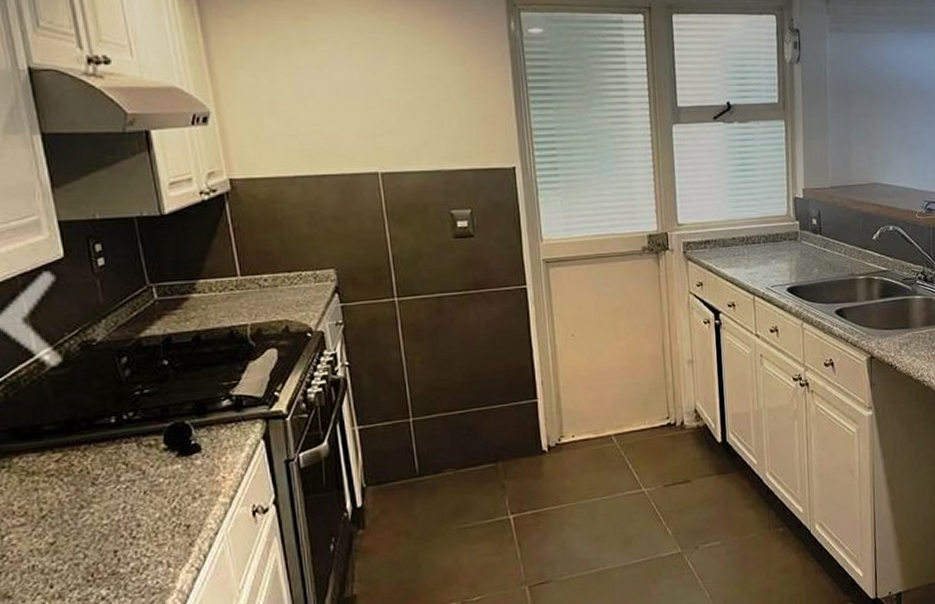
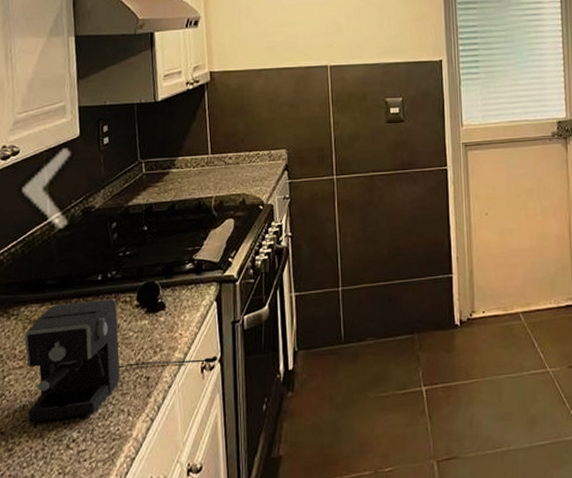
coffee maker: none [23,442,272,584] -> present [25,298,218,423]

